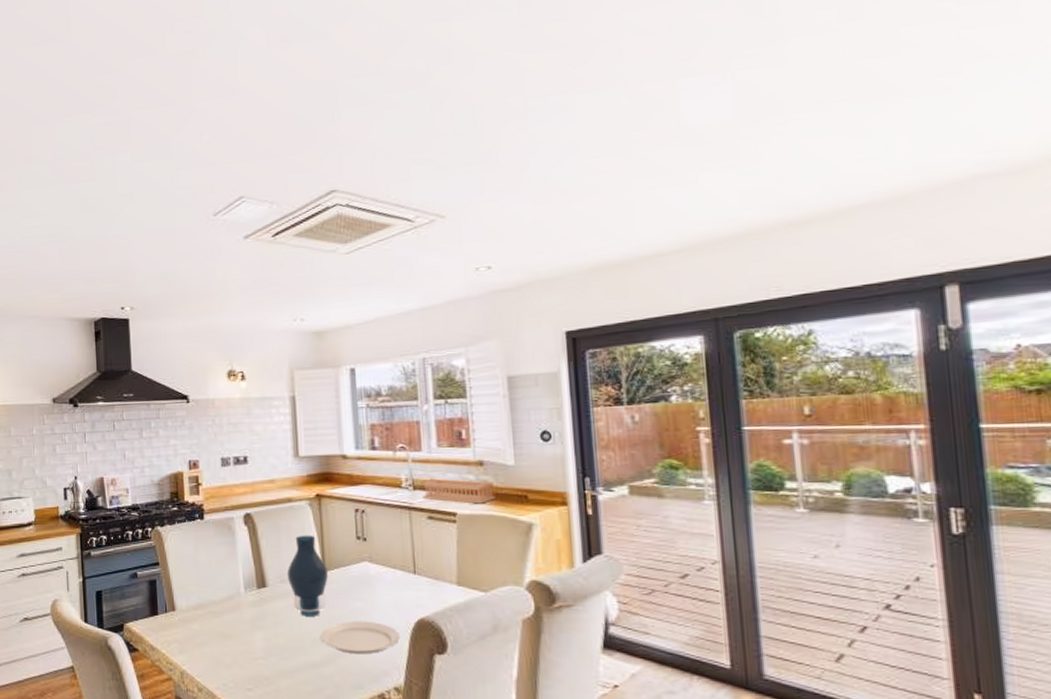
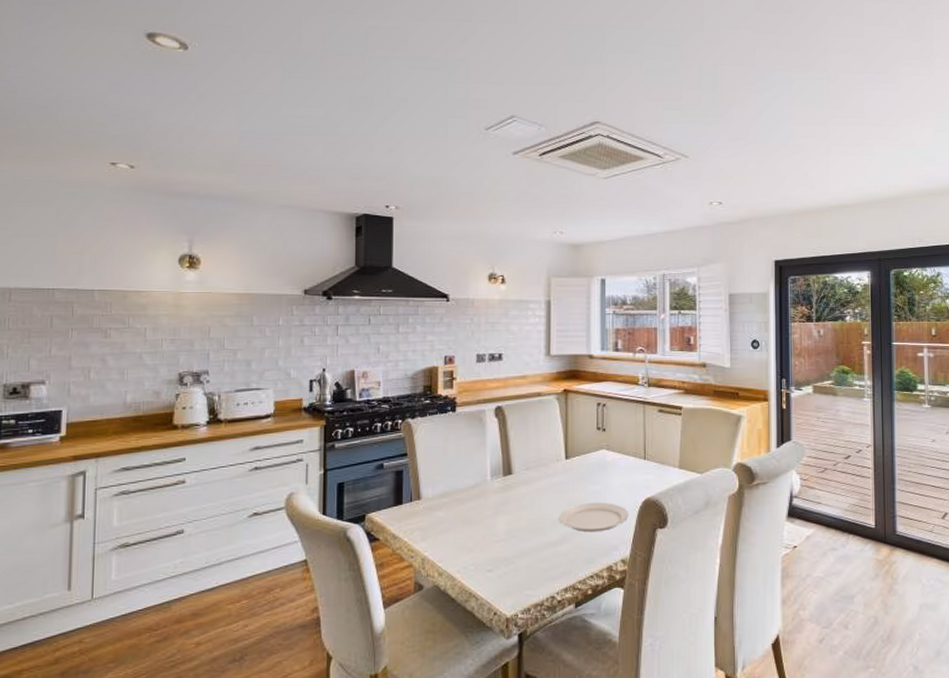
vase: present [286,535,328,616] -> none [532,426,569,500]
dish rack: present [421,478,496,504] -> none [655,377,714,399]

